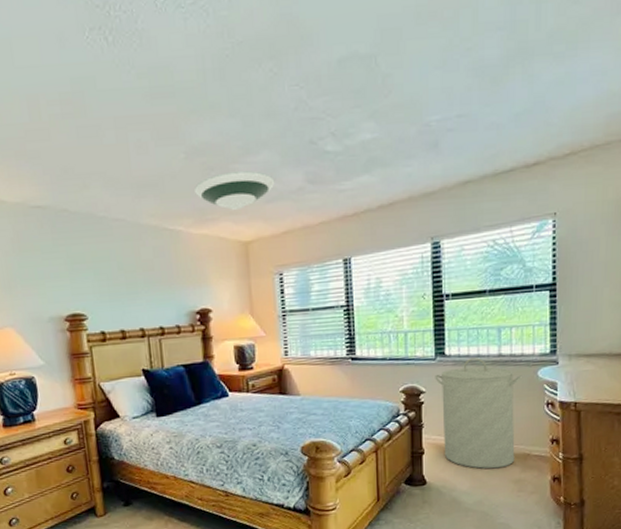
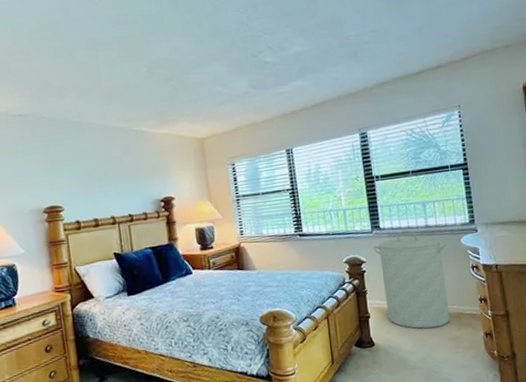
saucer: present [195,171,275,210] -> none [156,79,224,112]

